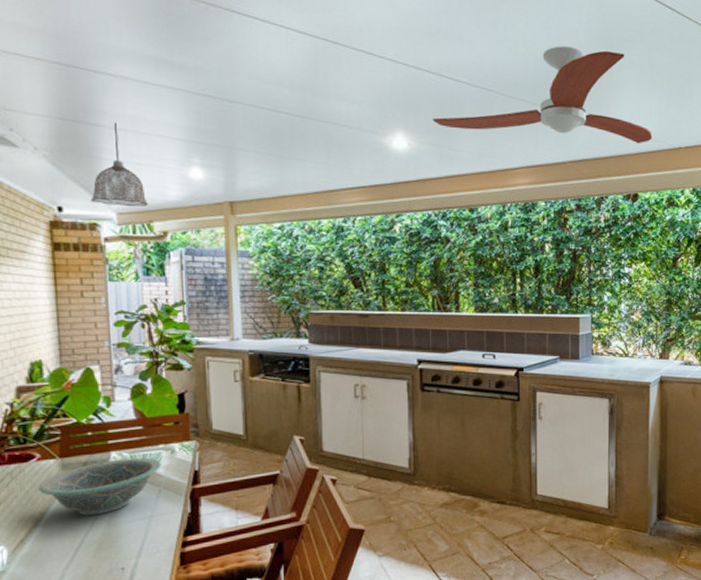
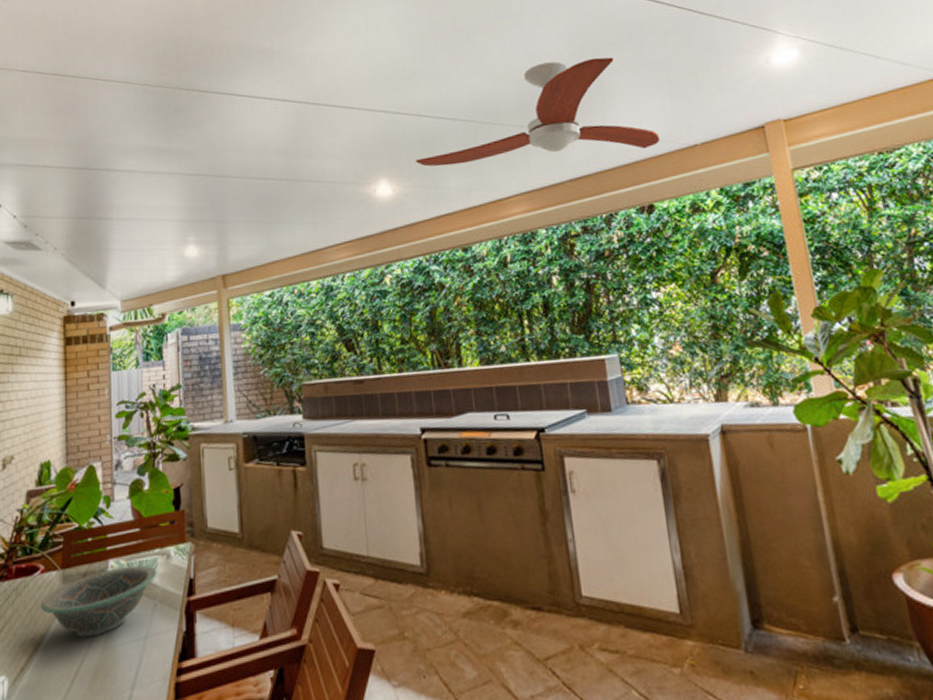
pendant lamp: present [91,121,148,207] -> none [99,213,148,294]

